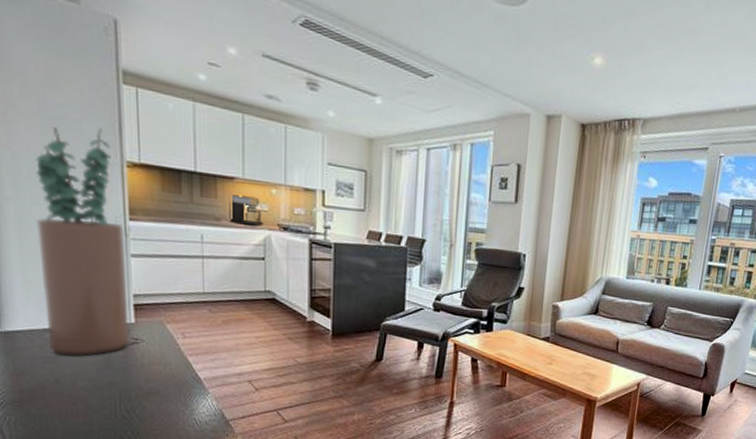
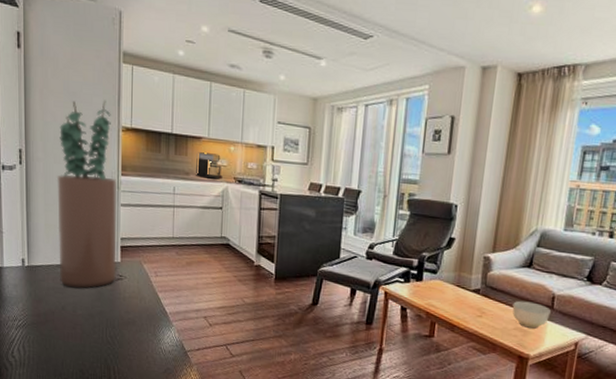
bowl: none [580,346,615,372] -> present [512,300,551,329]

